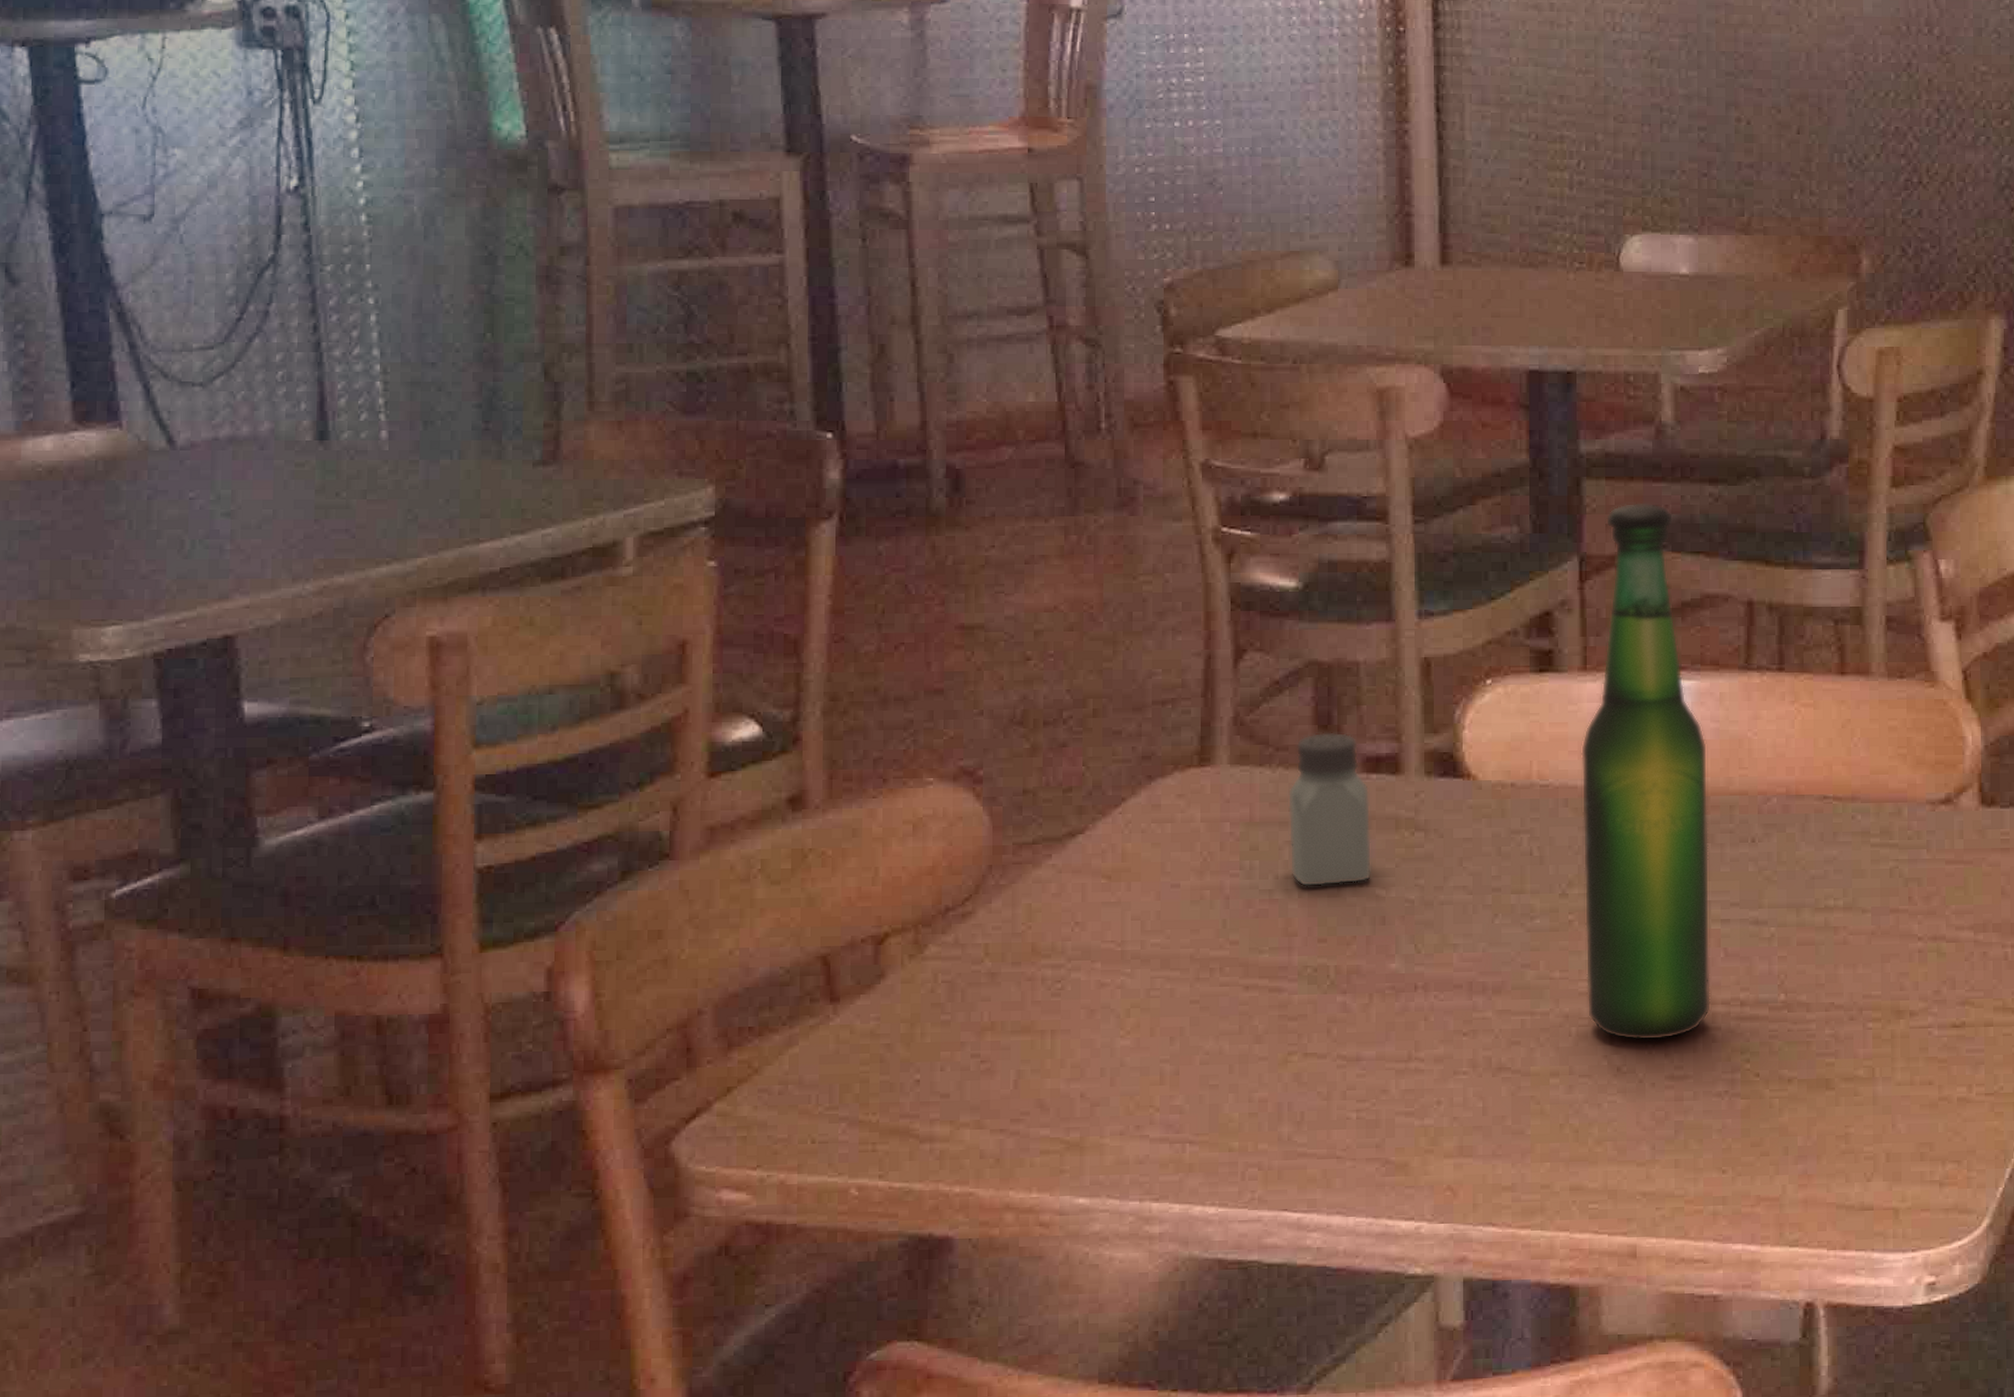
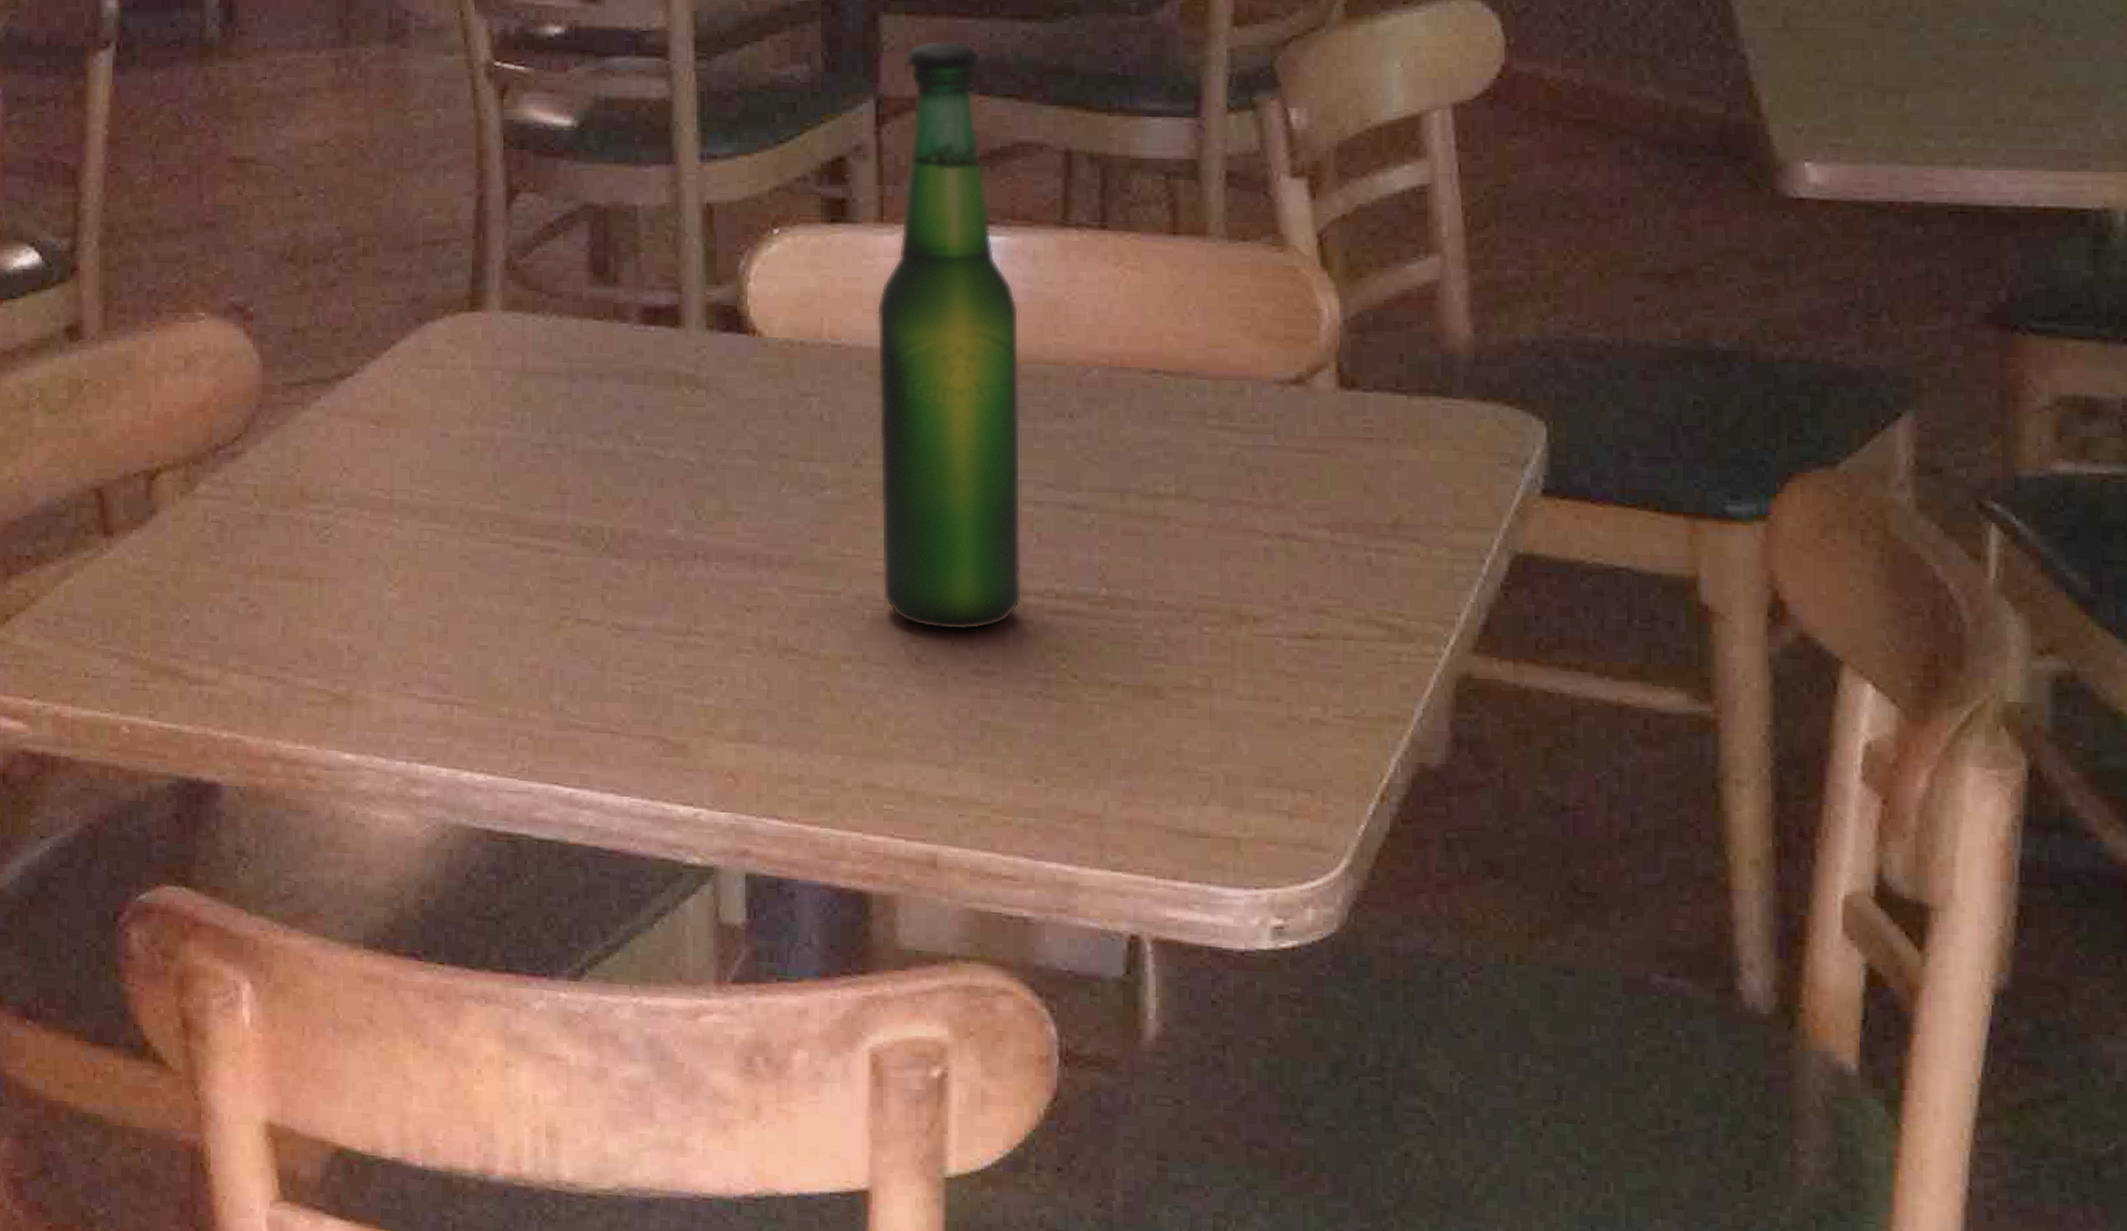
saltshaker: present [1287,732,1372,887] -> none [561,279,650,444]

